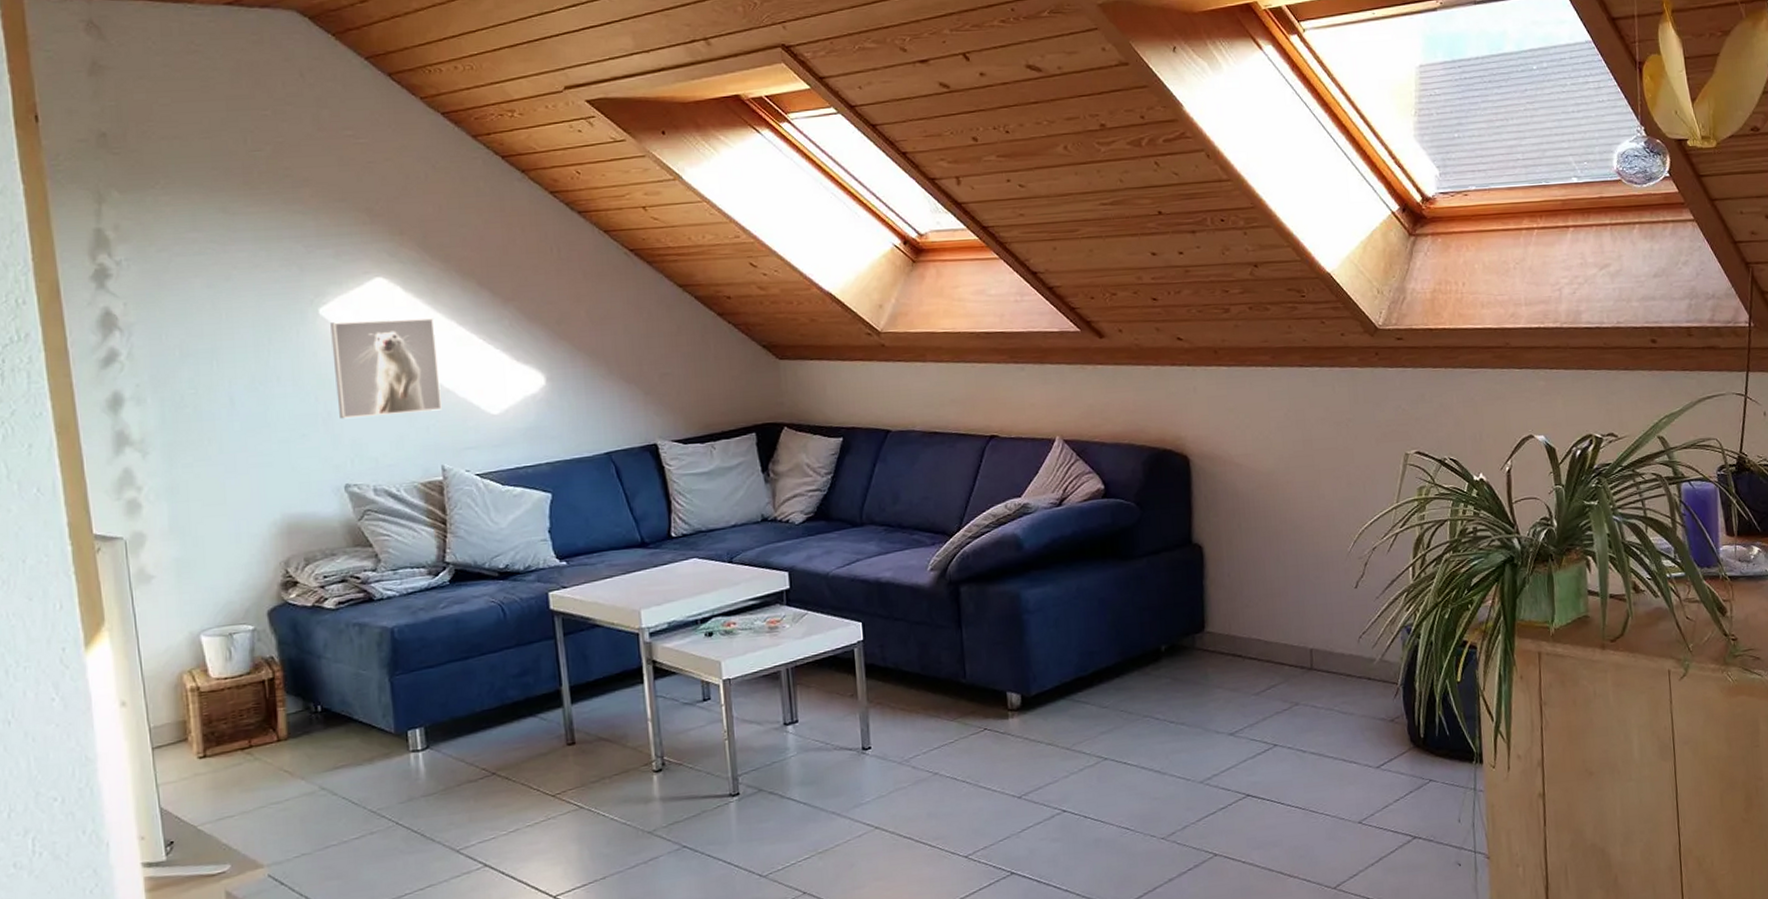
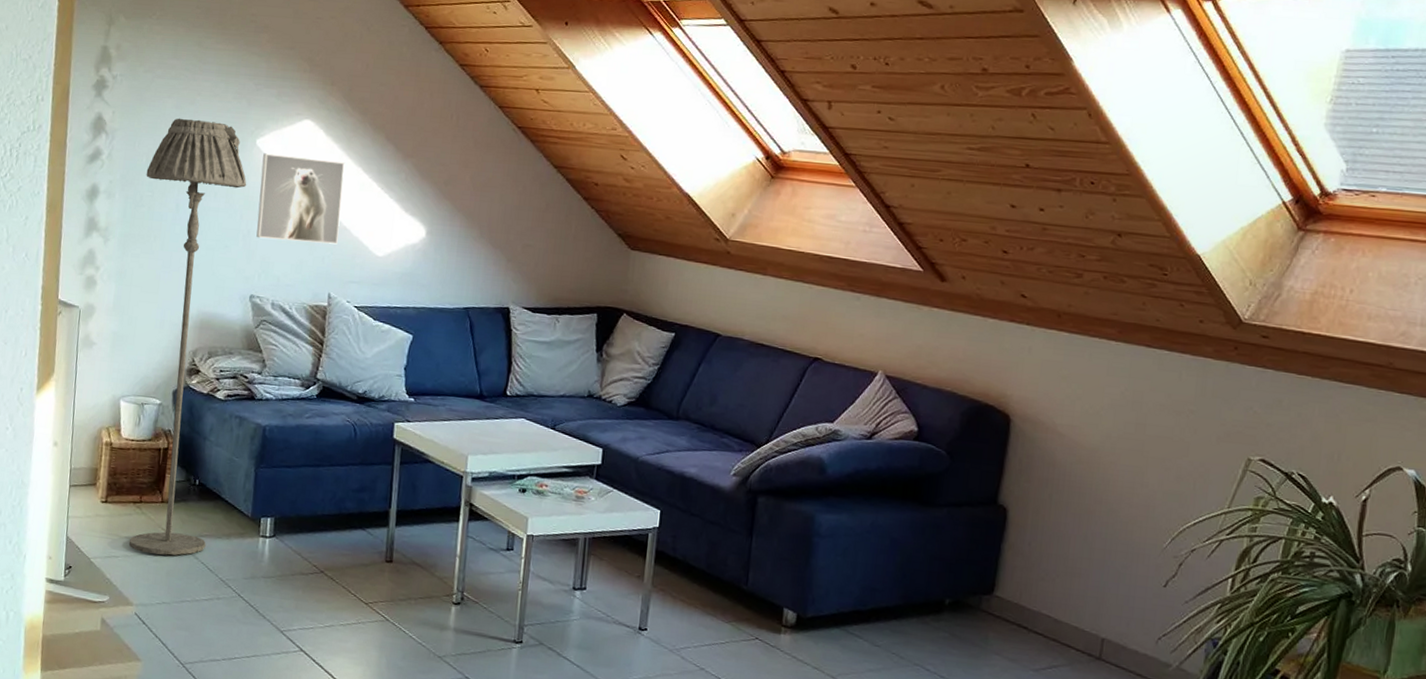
floor lamp: none [182,296,344,804] -> present [128,118,247,556]

